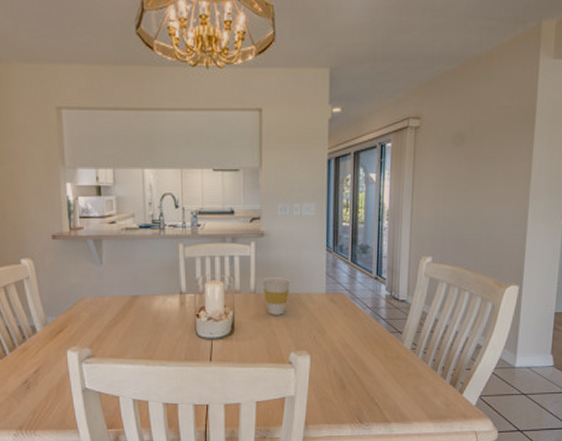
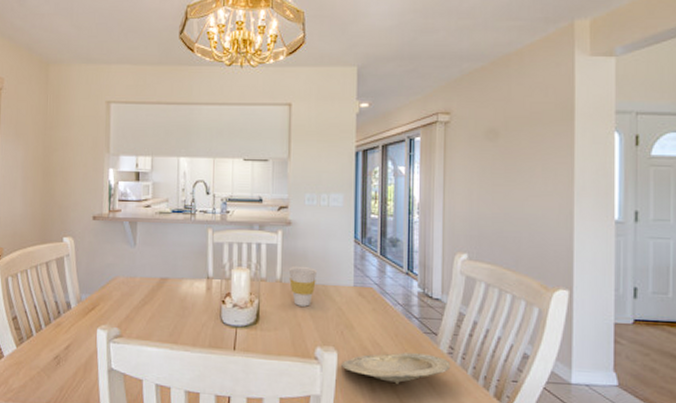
plate: none [313,351,414,380] -> present [340,352,451,384]

